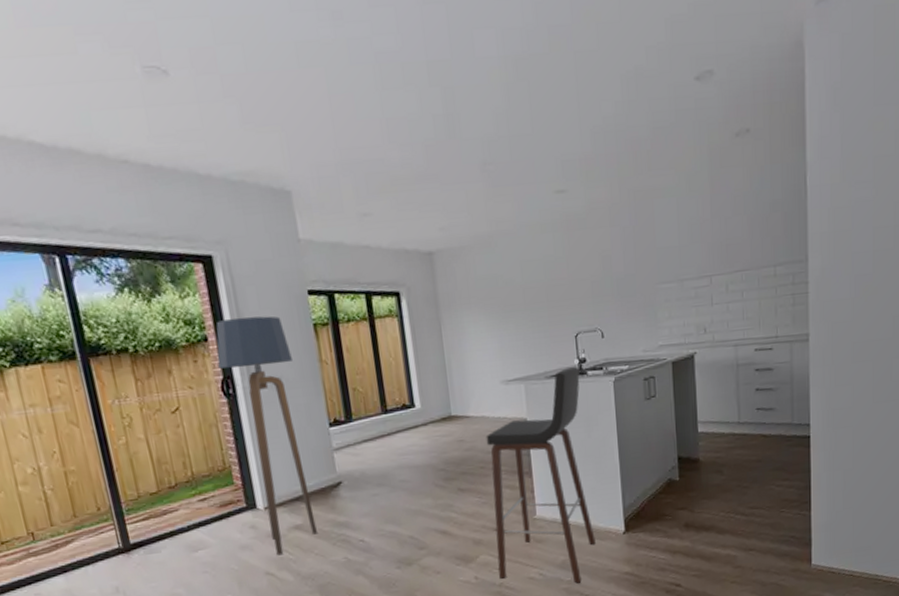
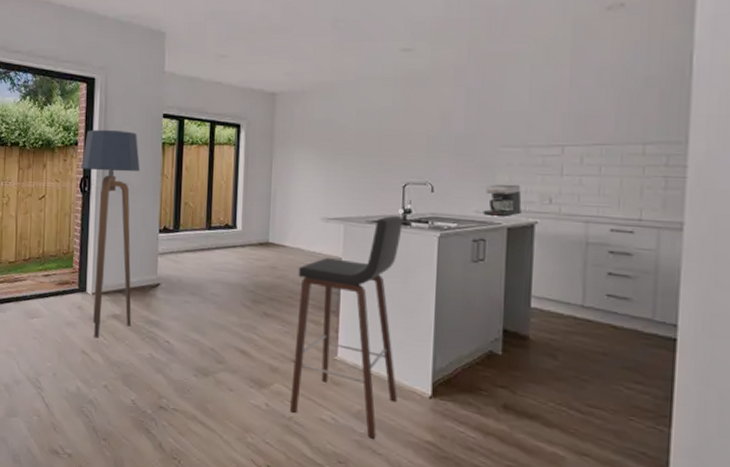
coffee maker: none [650,319,682,353] -> present [483,184,522,216]

